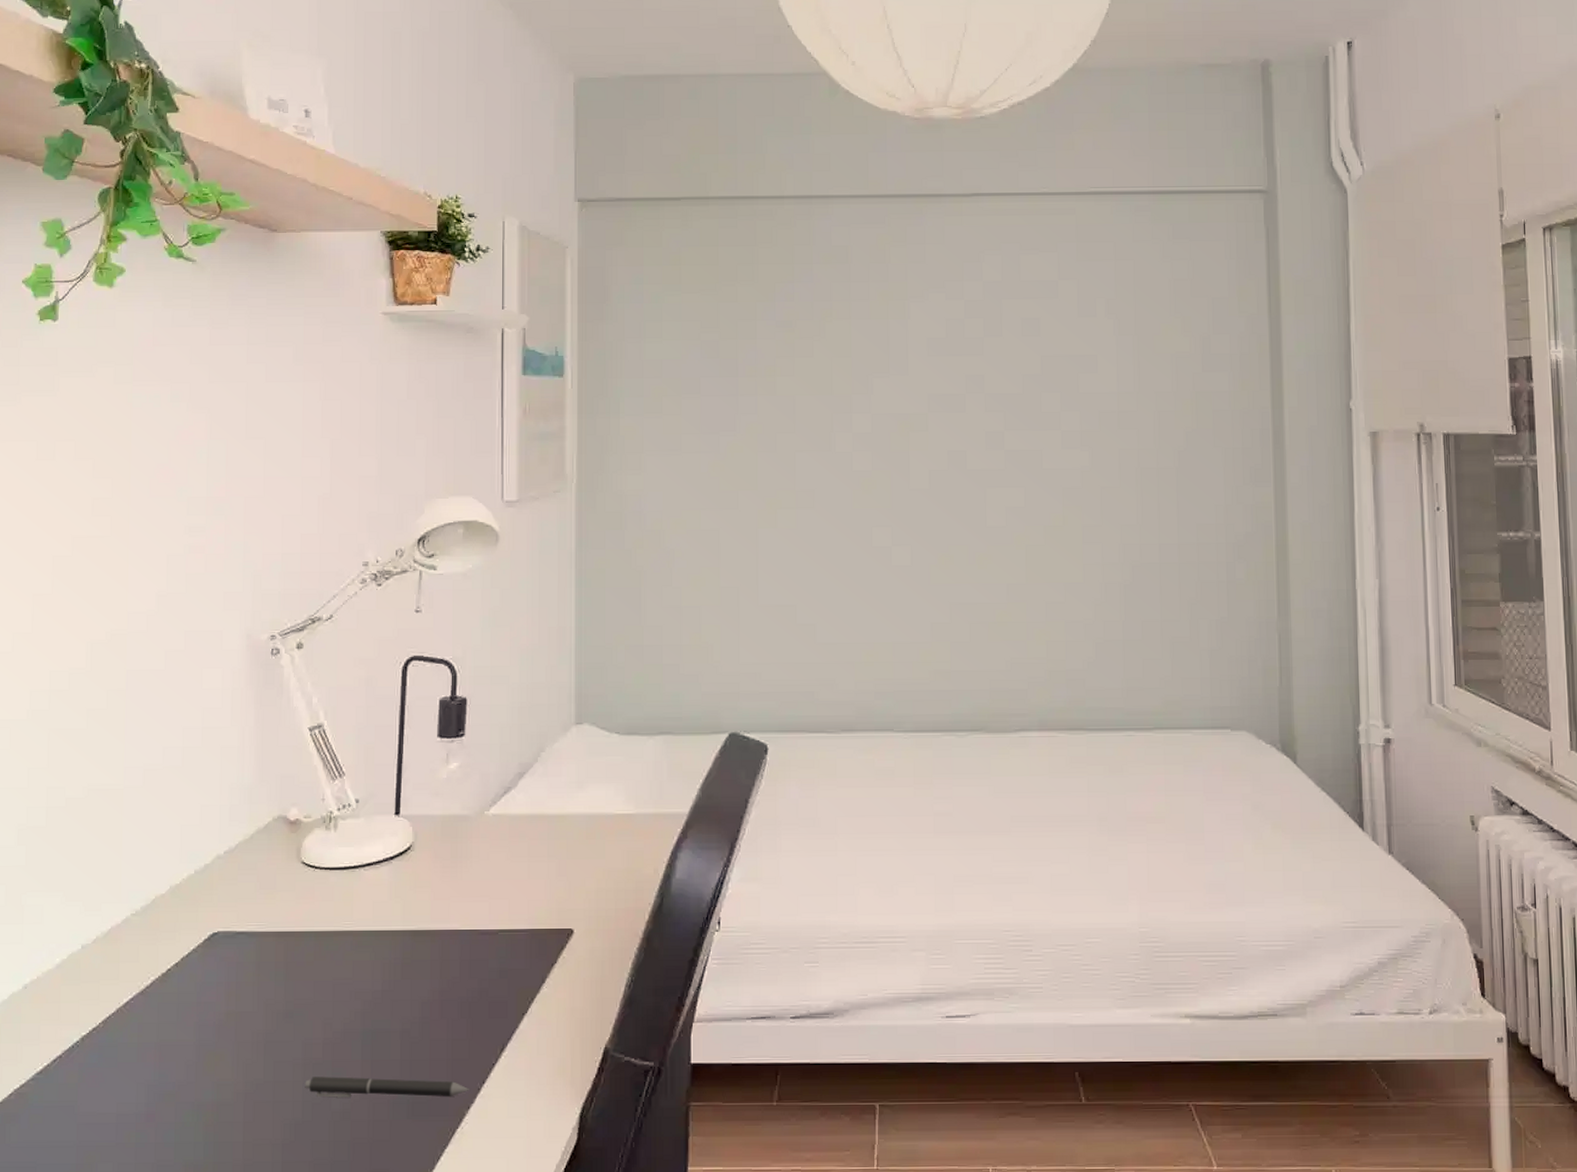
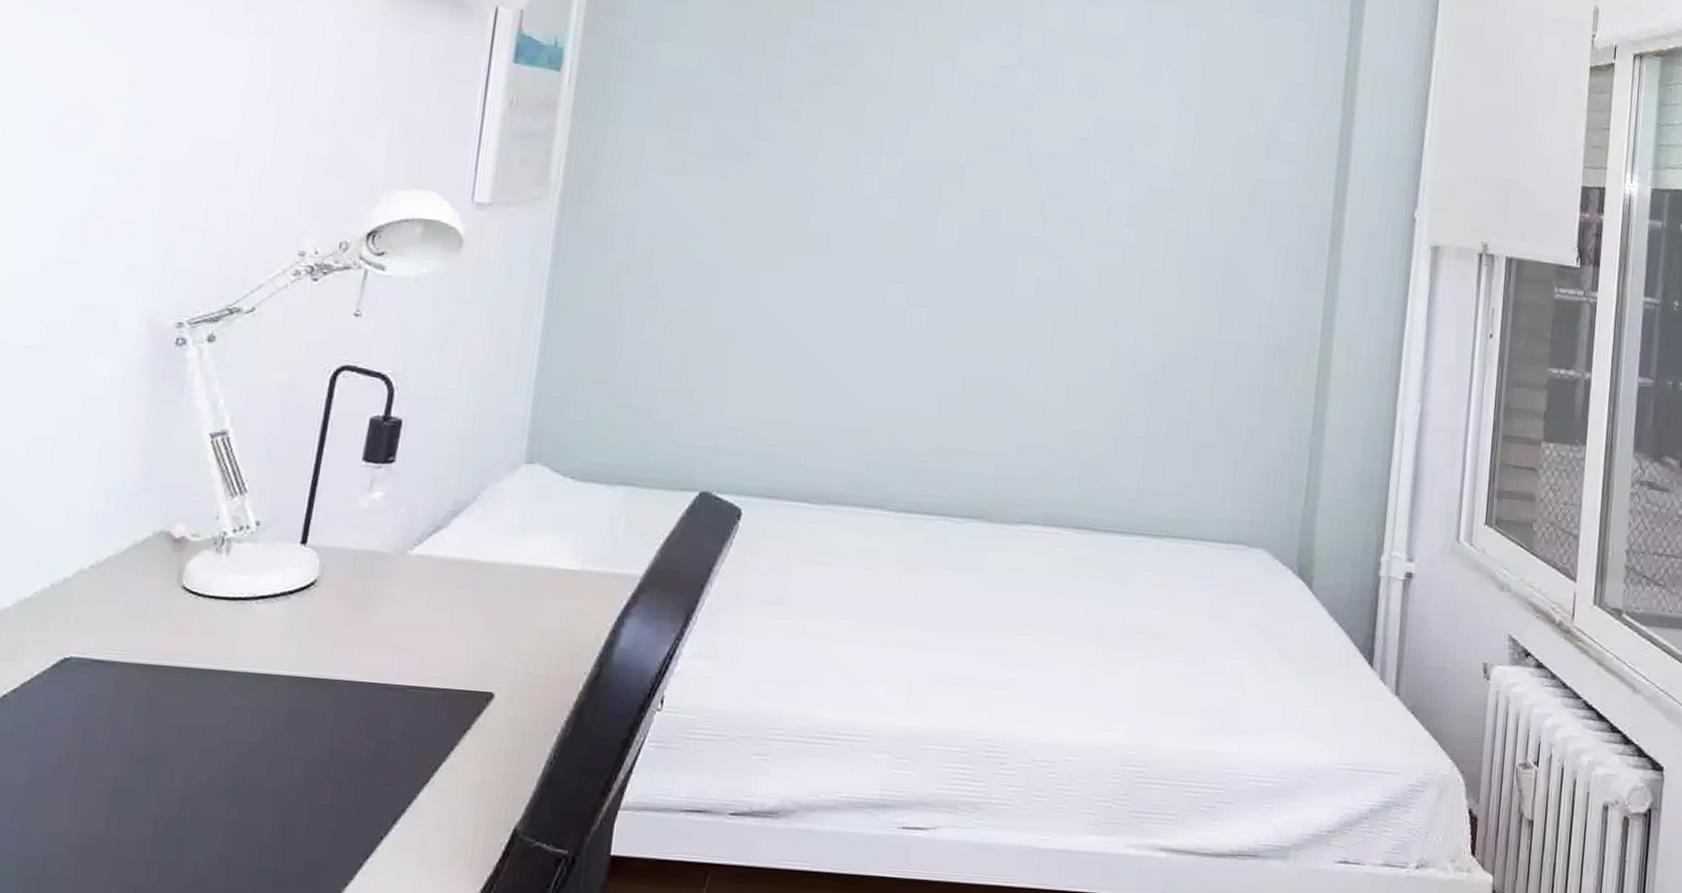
pen: present [305,1076,471,1098] -> none [153,834,351,870]

